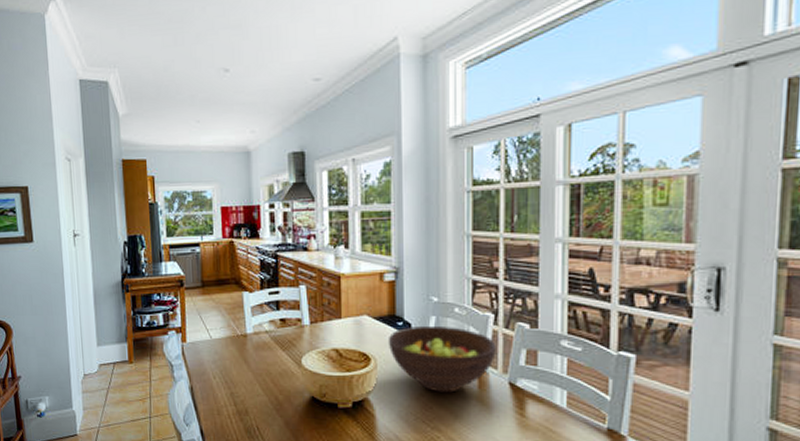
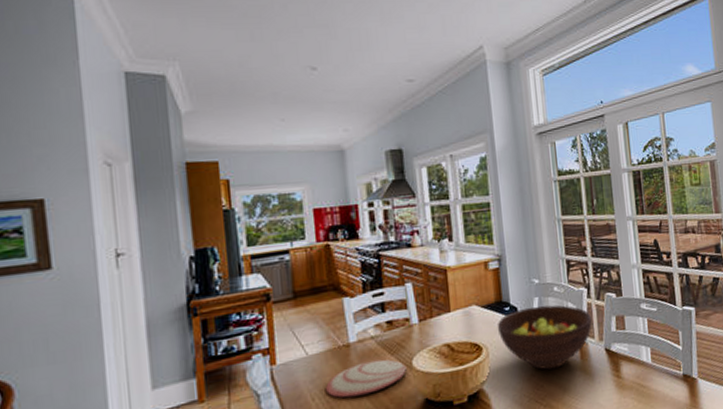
plate: none [225,353,296,382] -> present [326,359,406,398]

